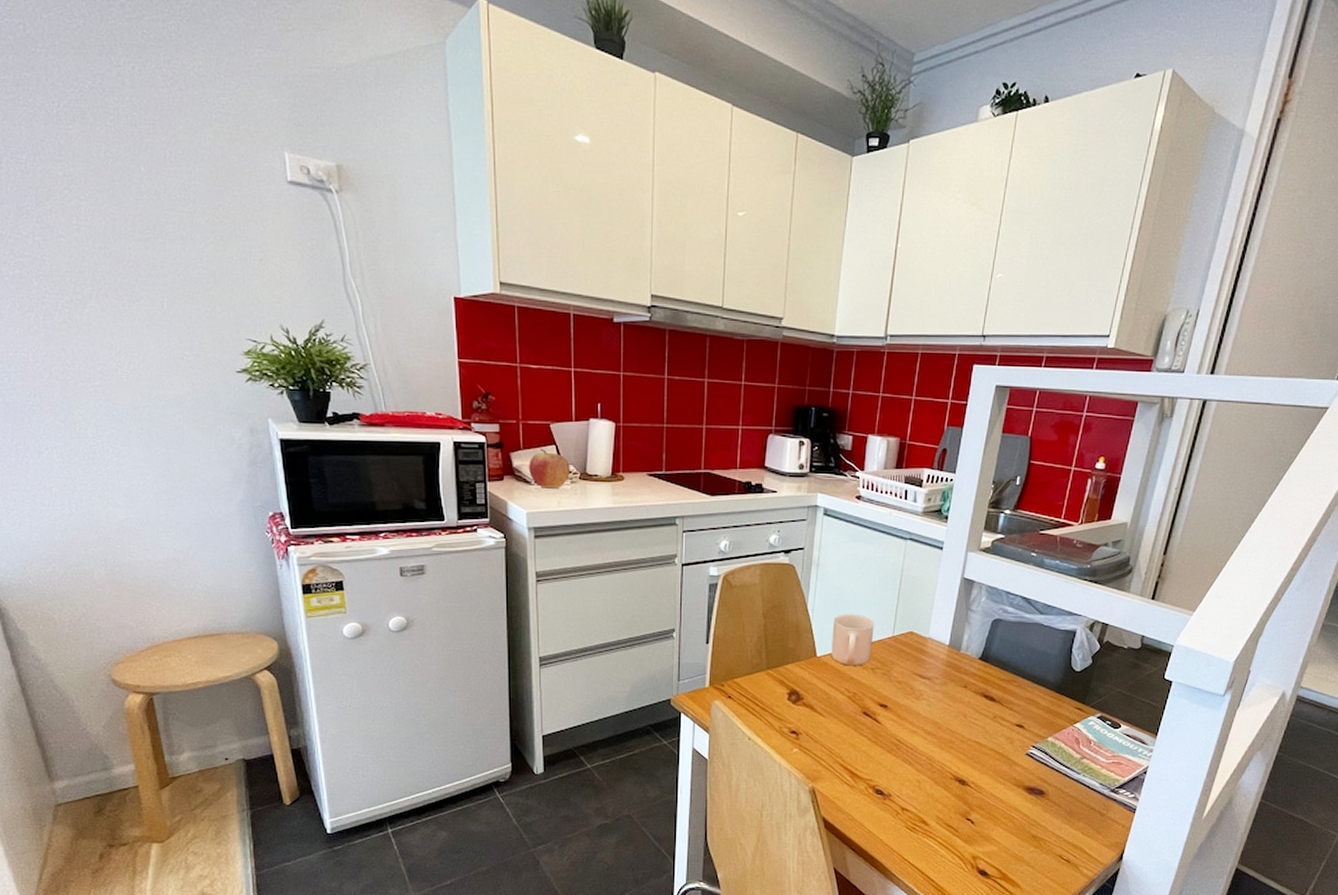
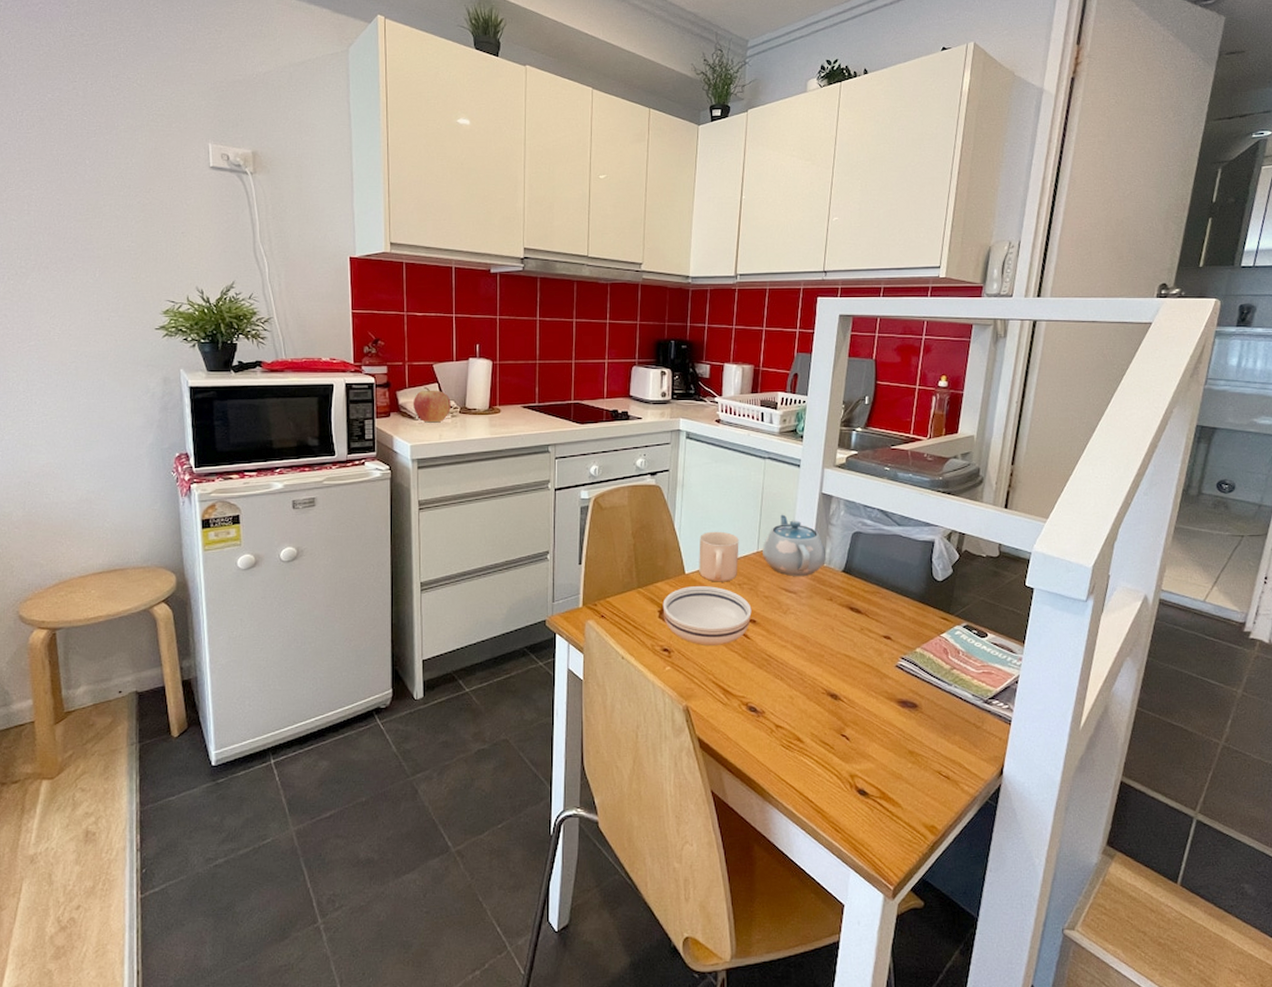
bowl: none [792,669,884,729] -> present [662,586,752,645]
teapot: none [898,598,963,662] -> present [763,514,826,576]

